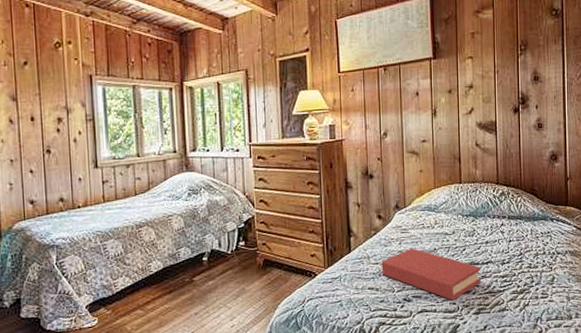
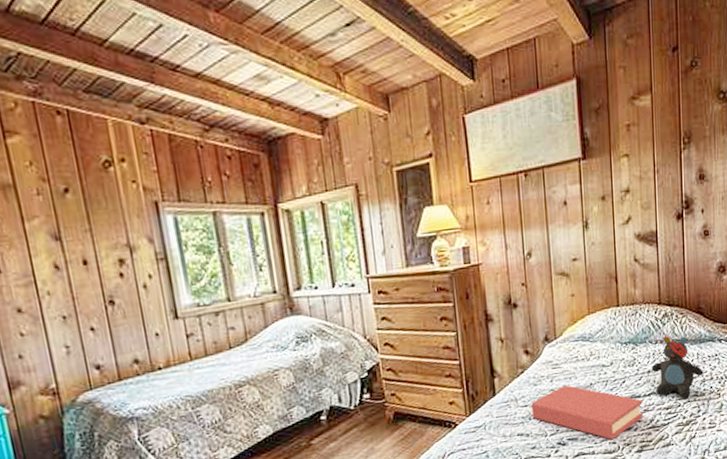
teddy bear: none [489,212,537,270] -> present [651,336,704,399]

